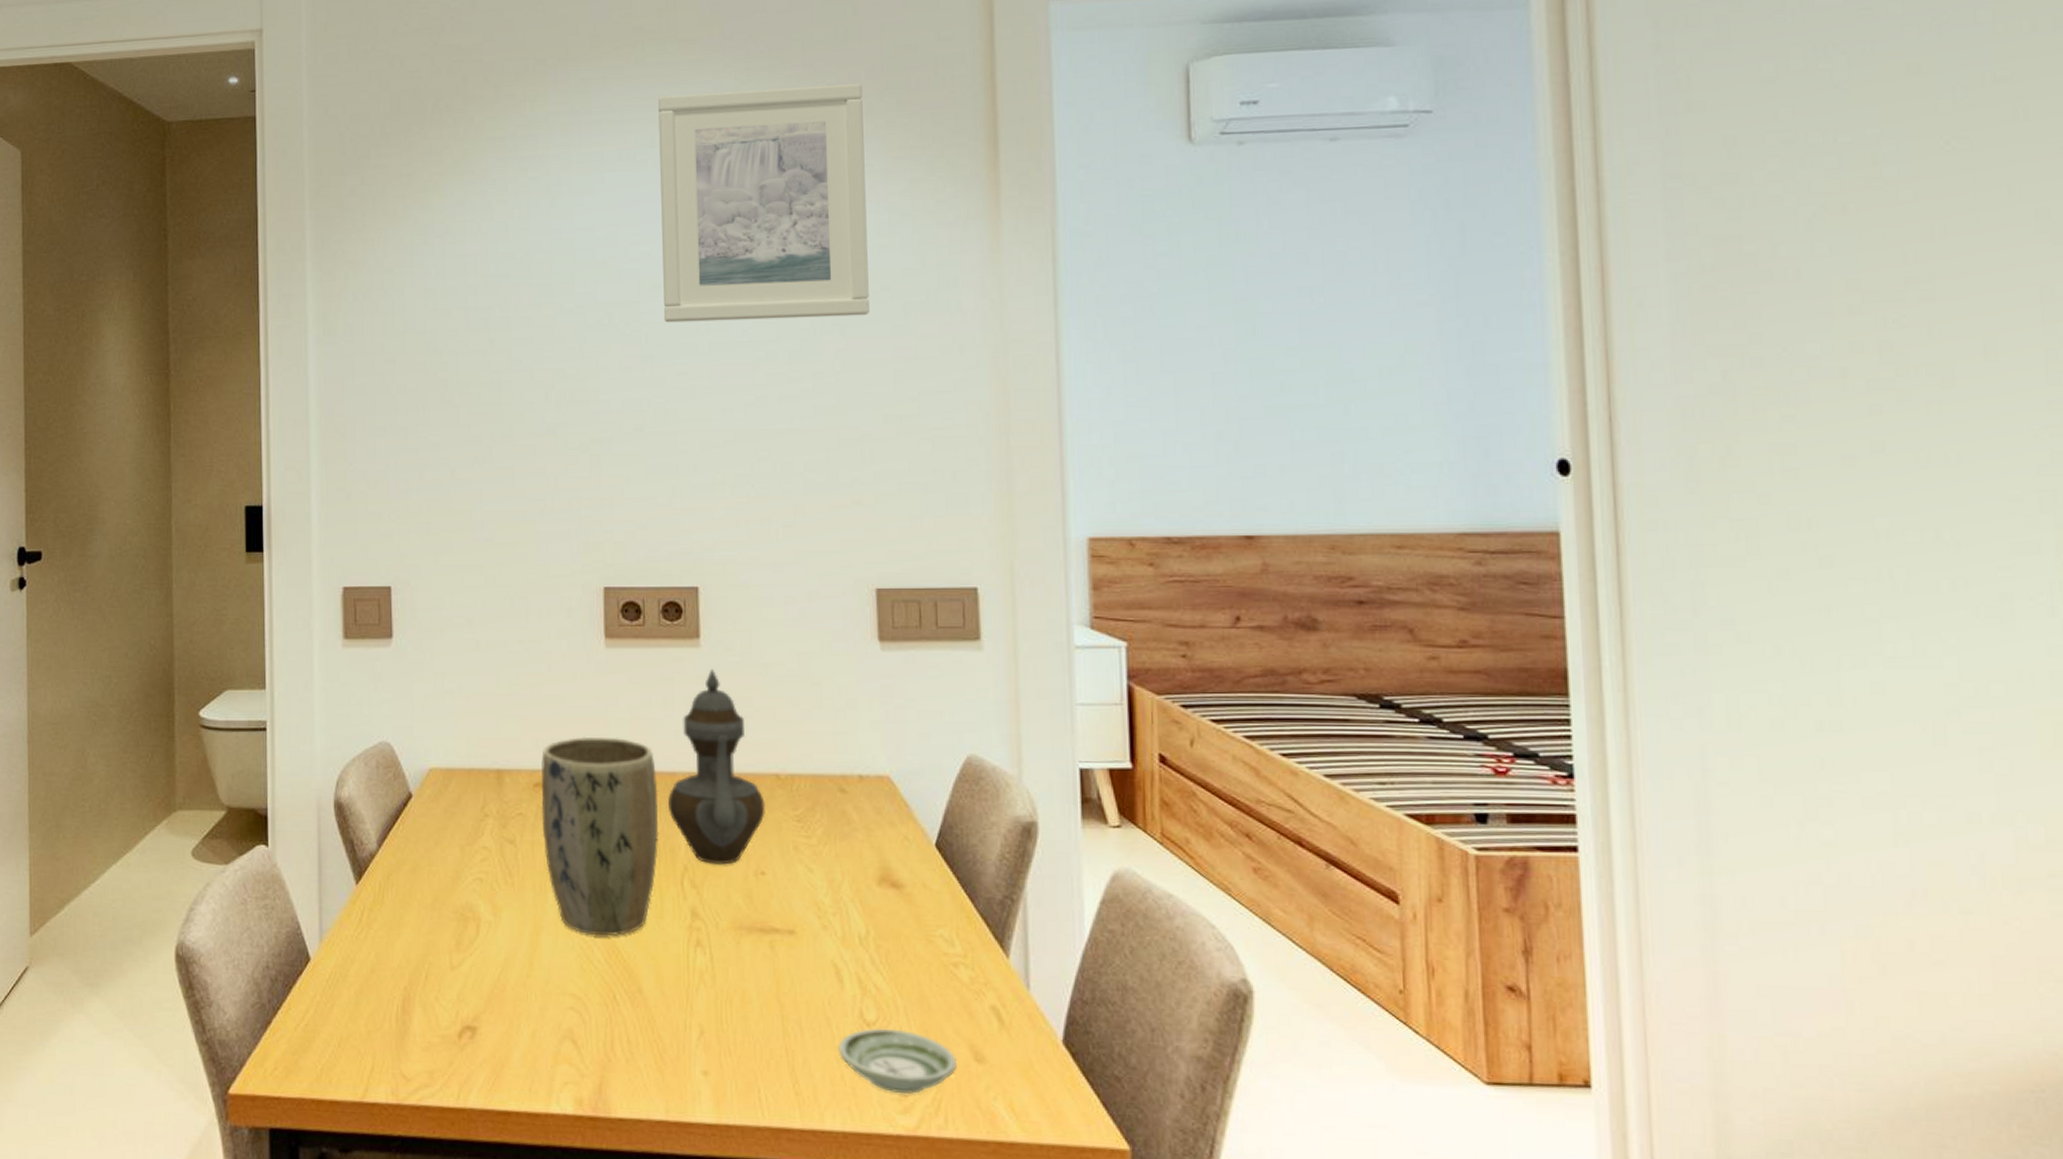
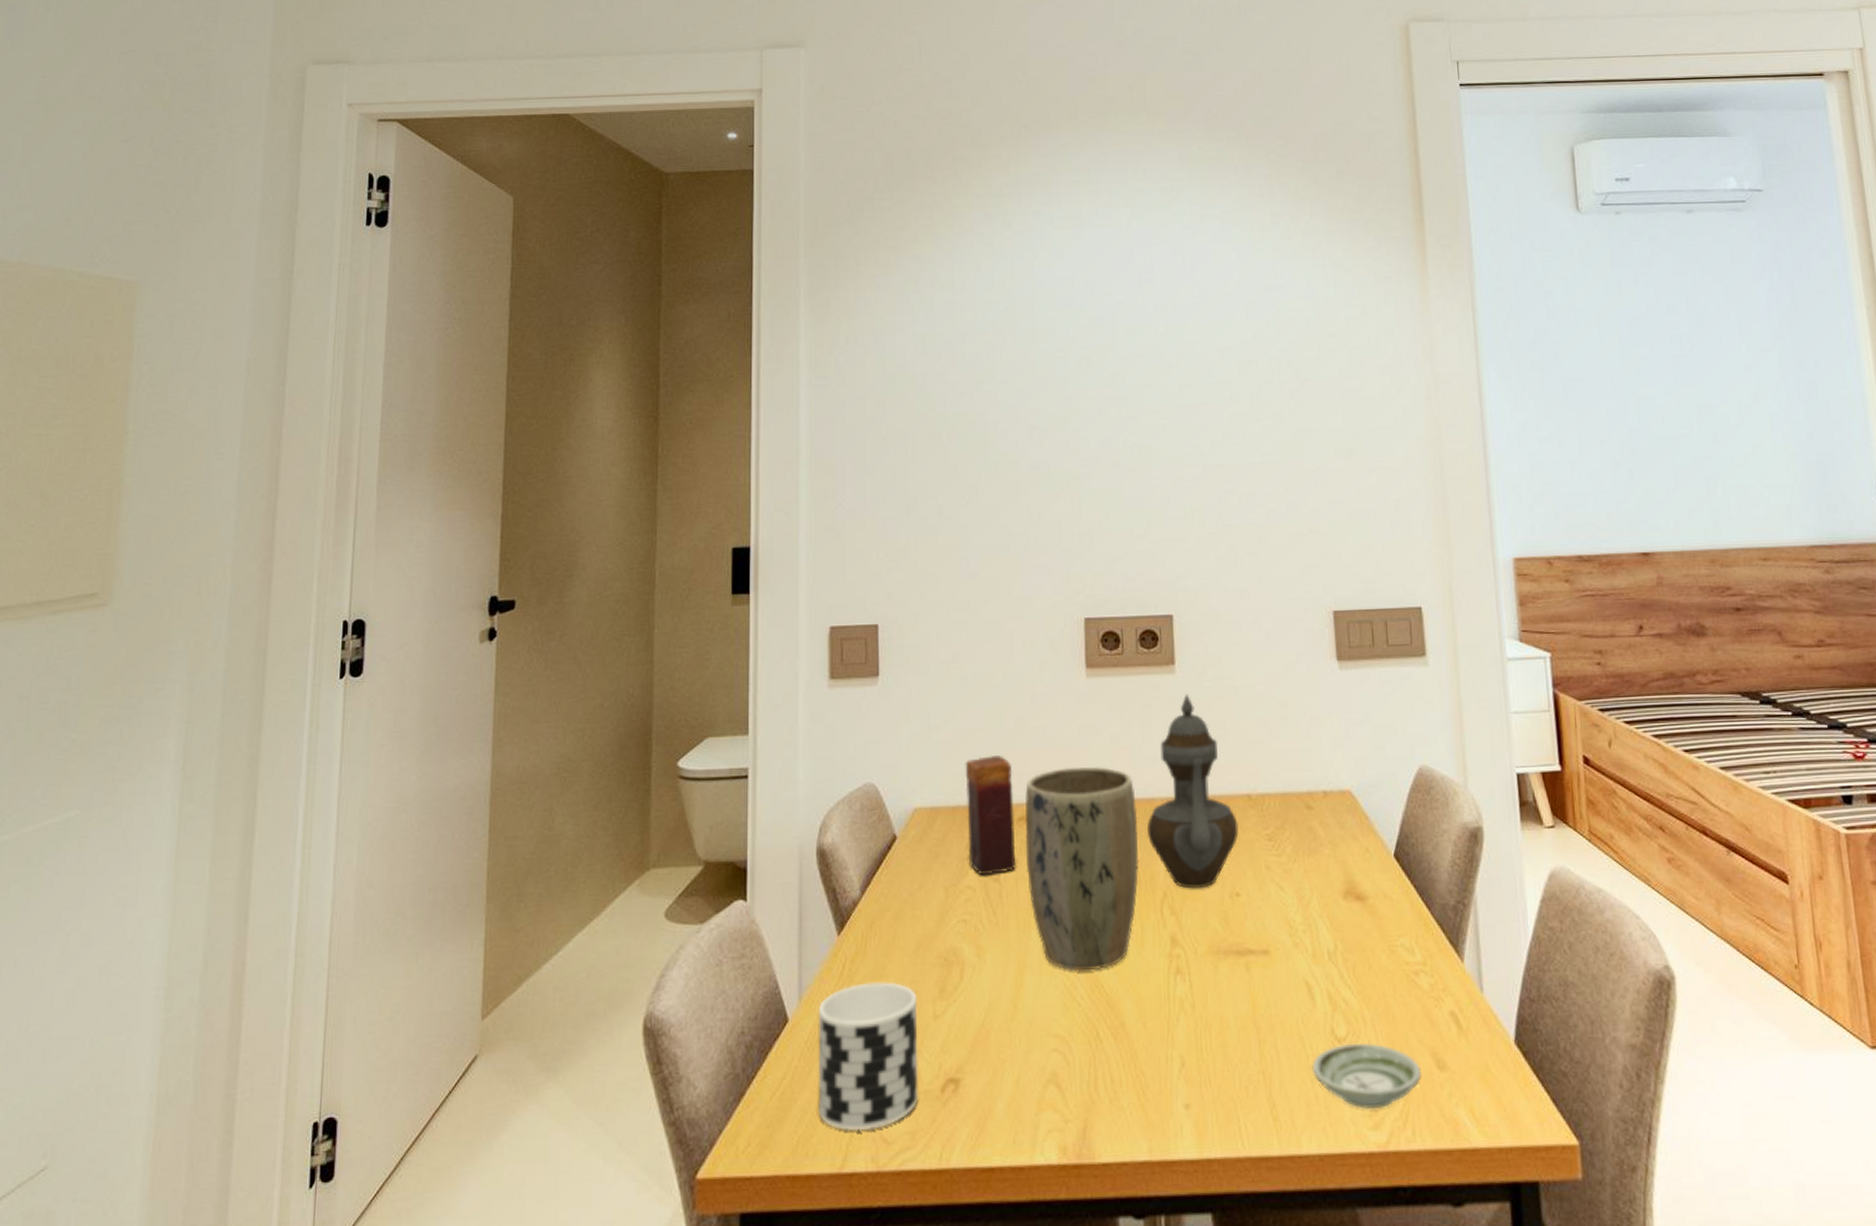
cup: none [338,930,436,1066] -> present [818,981,918,1130]
candle: none [480,721,532,838] -> present [965,756,1016,876]
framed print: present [658,83,870,323] -> none [1130,154,1320,366]

